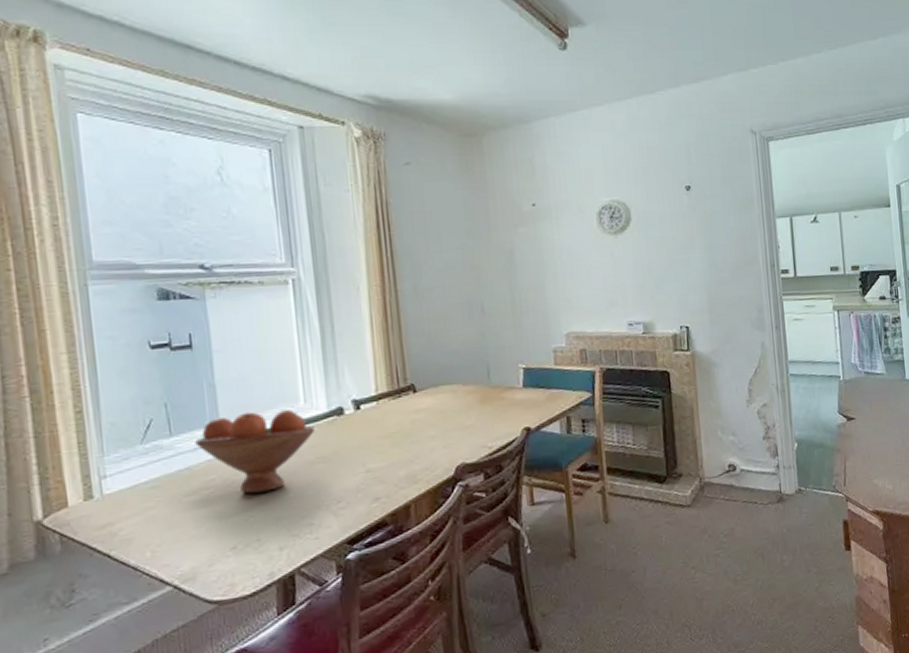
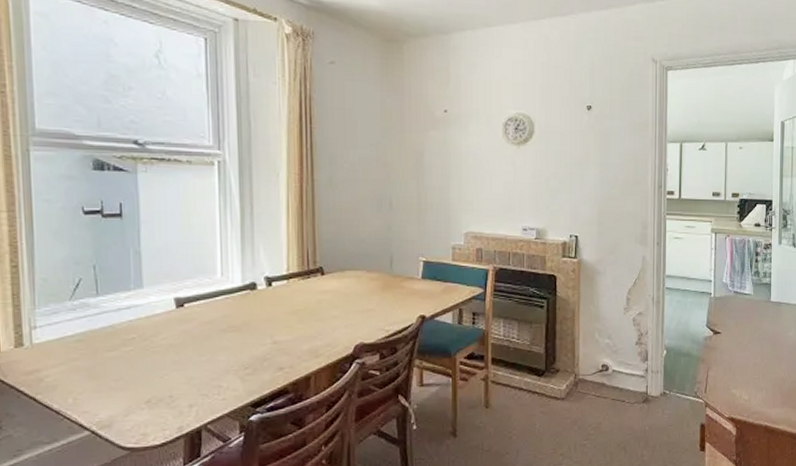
fruit bowl: present [195,410,315,494] -> none [119,280,229,354]

